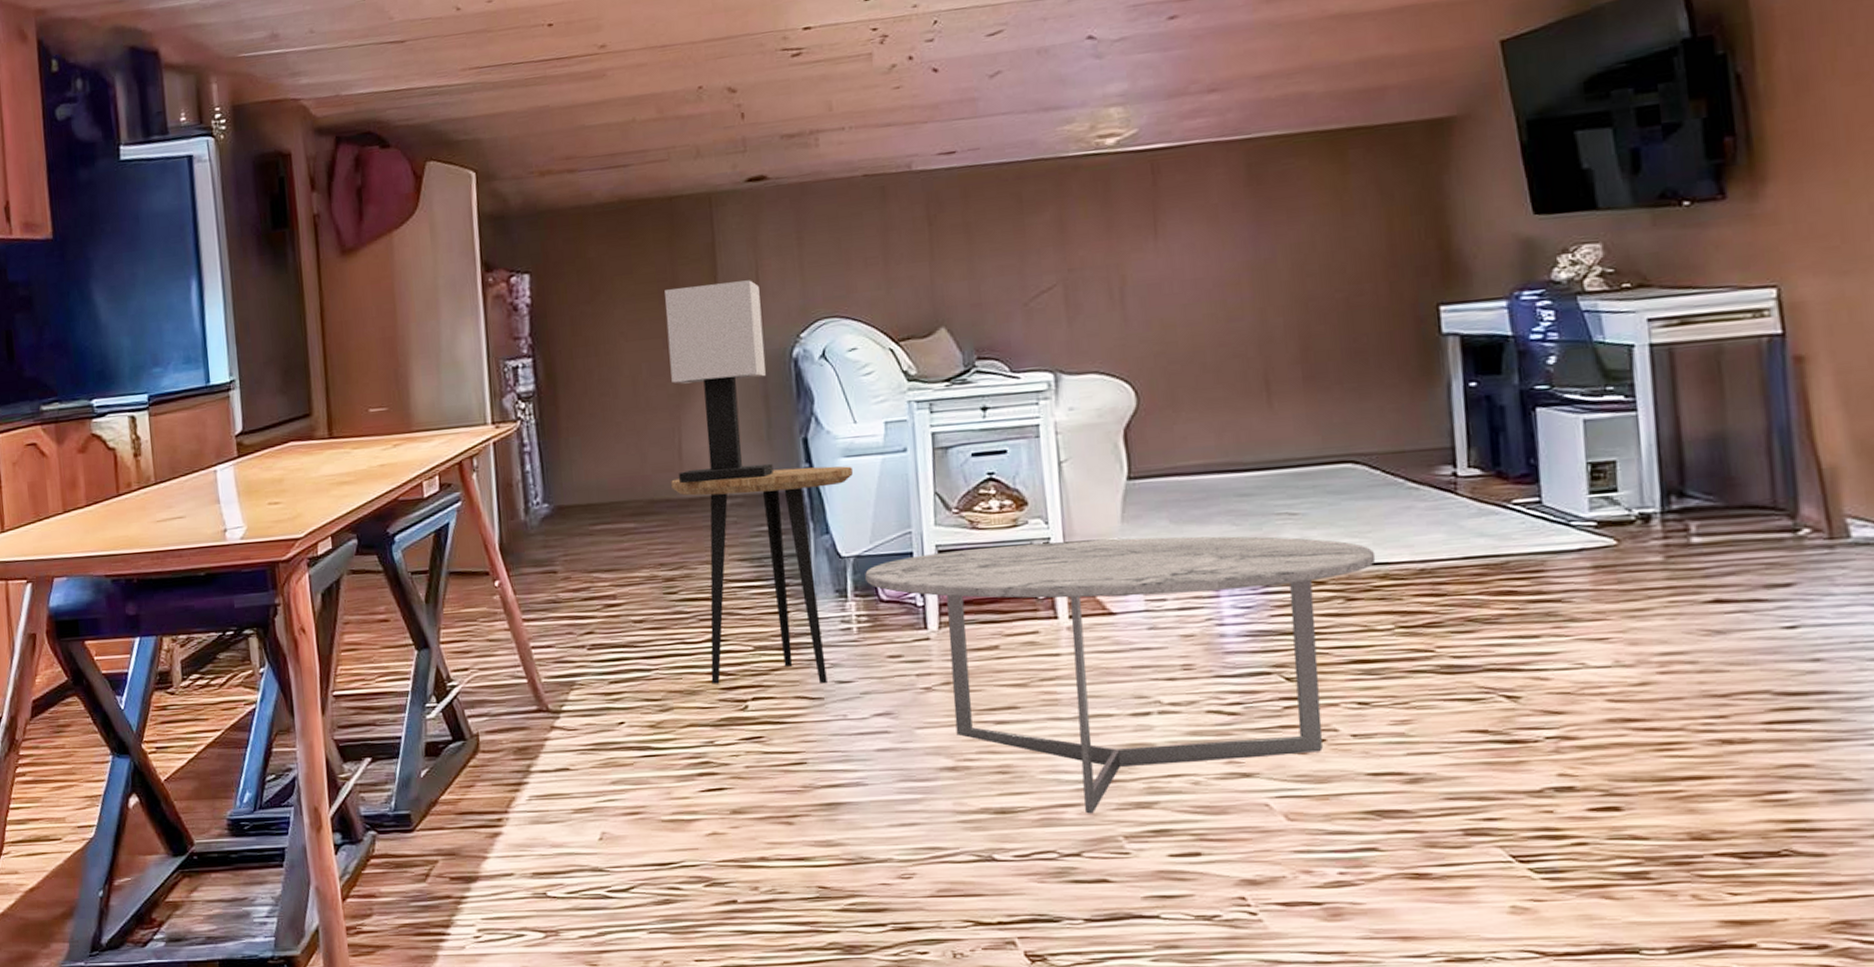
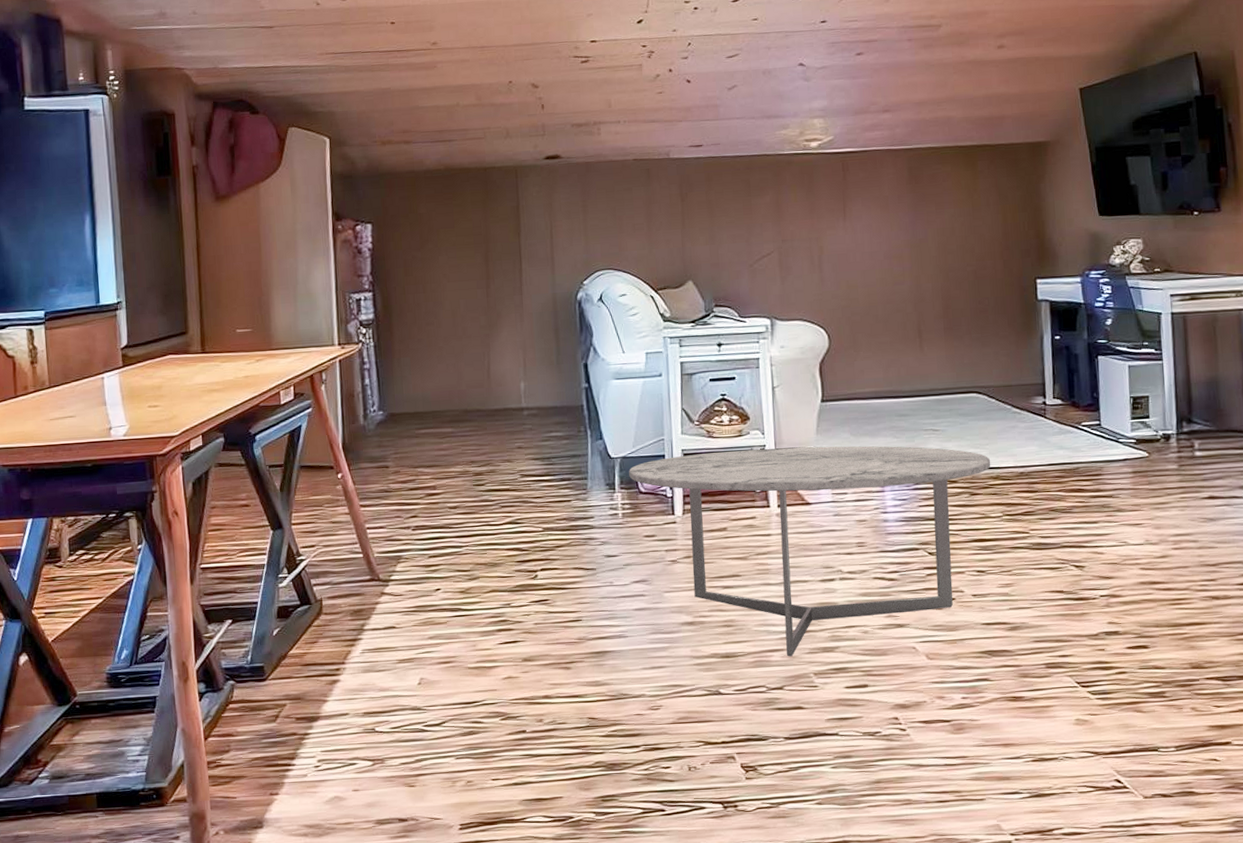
table lamp: present [665,280,774,483] -> none [479,237,561,397]
side table: present [671,466,853,684] -> none [481,386,621,558]

